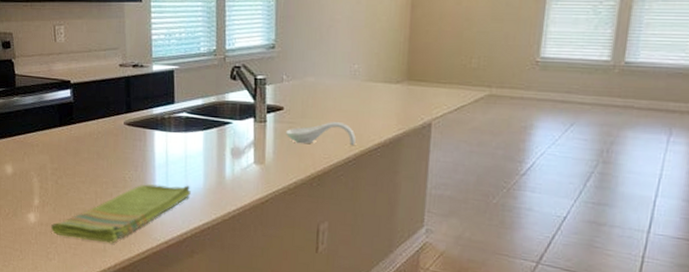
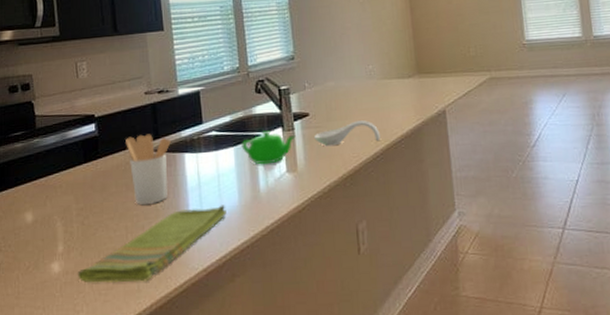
utensil holder: none [99,106,142,174] -> present [126,134,171,205]
teapot: none [211,119,267,153] -> present [241,130,296,165]

